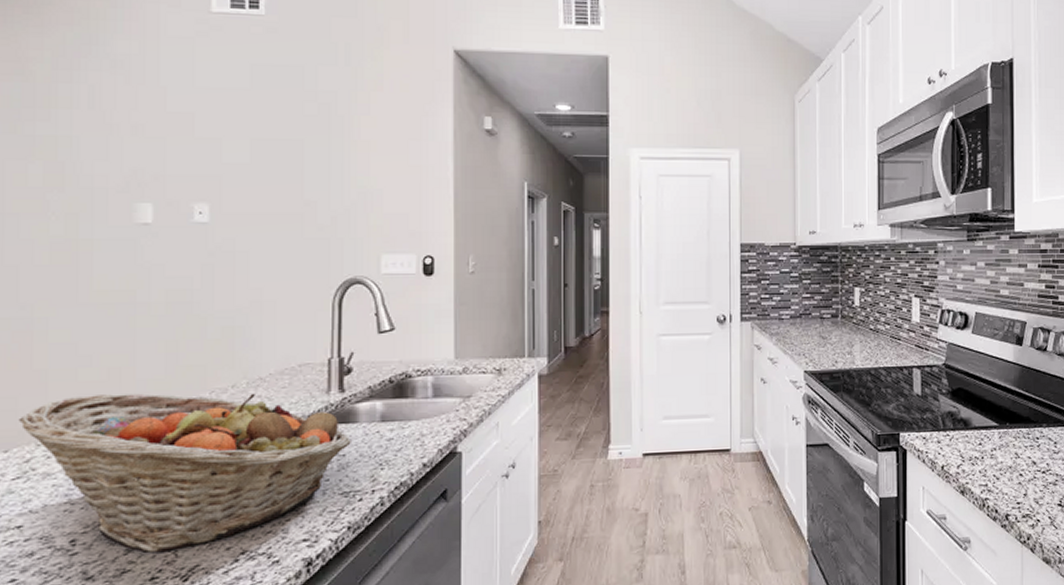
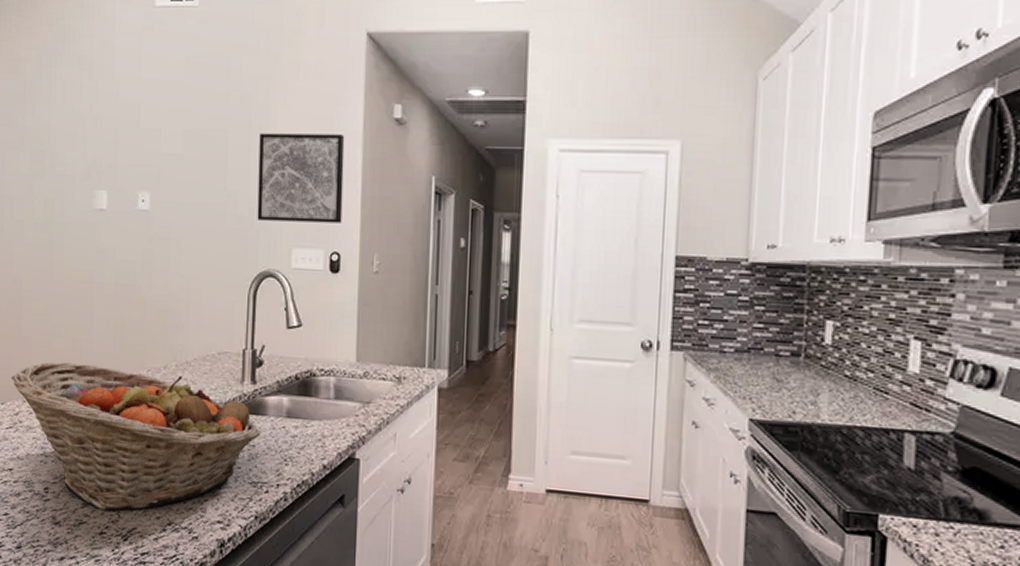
wall art: none [340,143,435,228] -> present [257,133,345,223]

